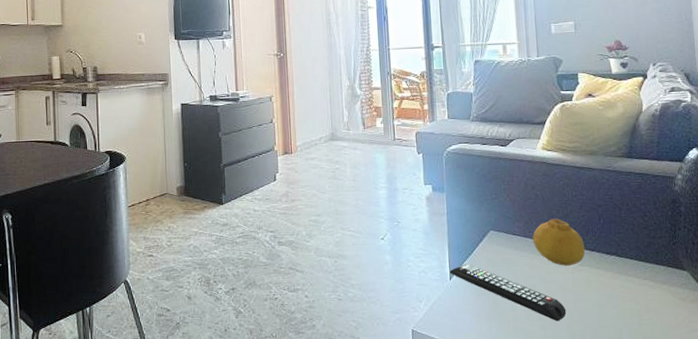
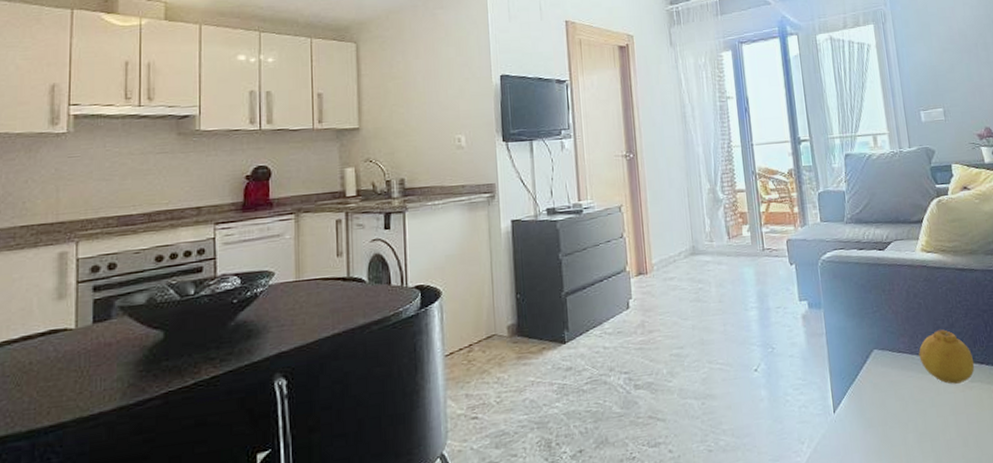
remote control: present [449,264,567,322] -> none [832,391,961,451]

